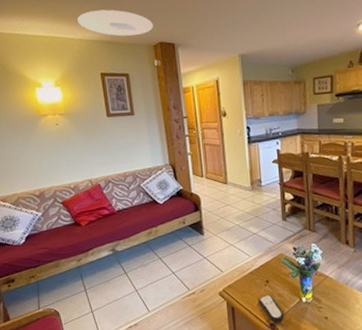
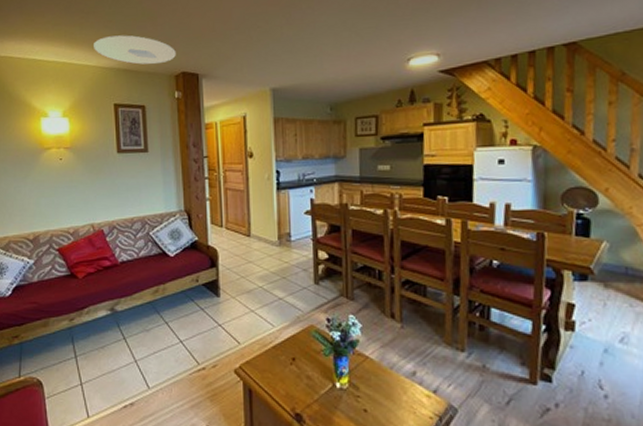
remote control: present [258,294,284,322] -> none [282,375,313,412]

